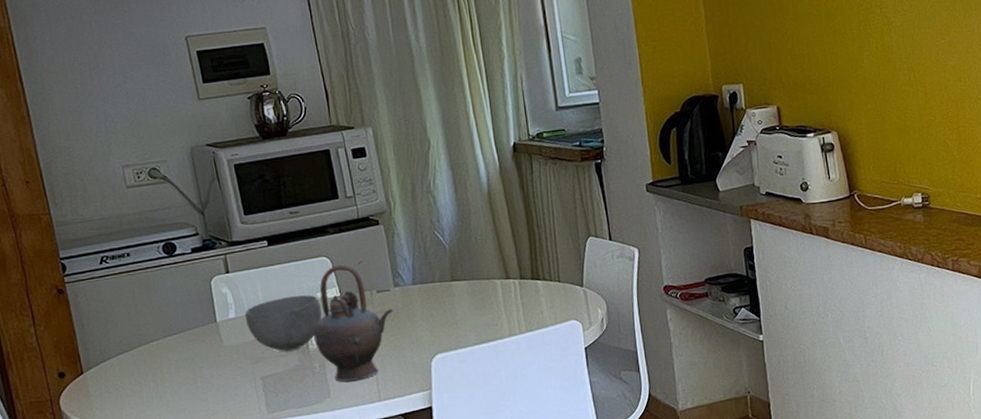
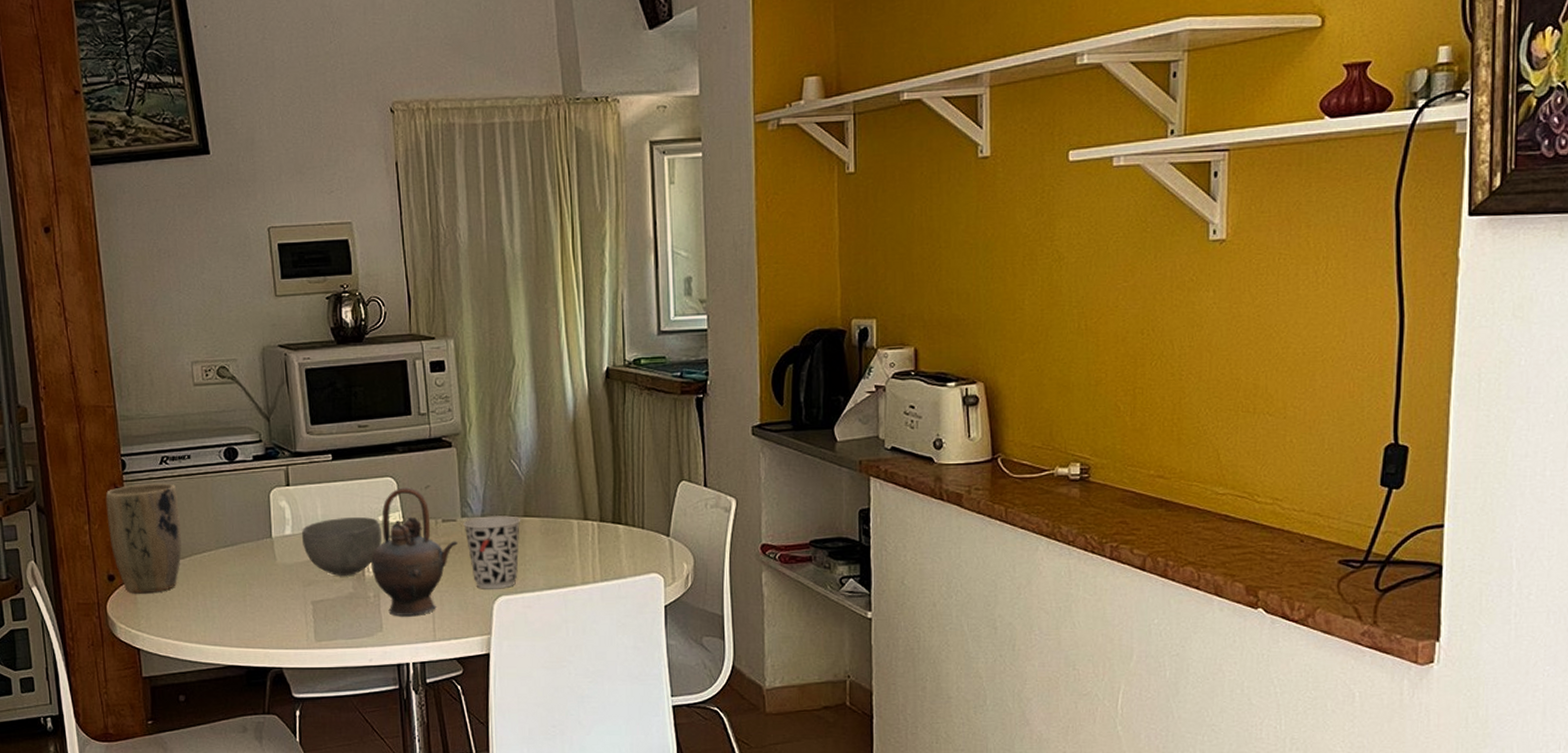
plant pot: none [48,281,130,388] -> present [105,483,182,594]
cup: none [396,281,451,350] -> present [463,515,521,589]

